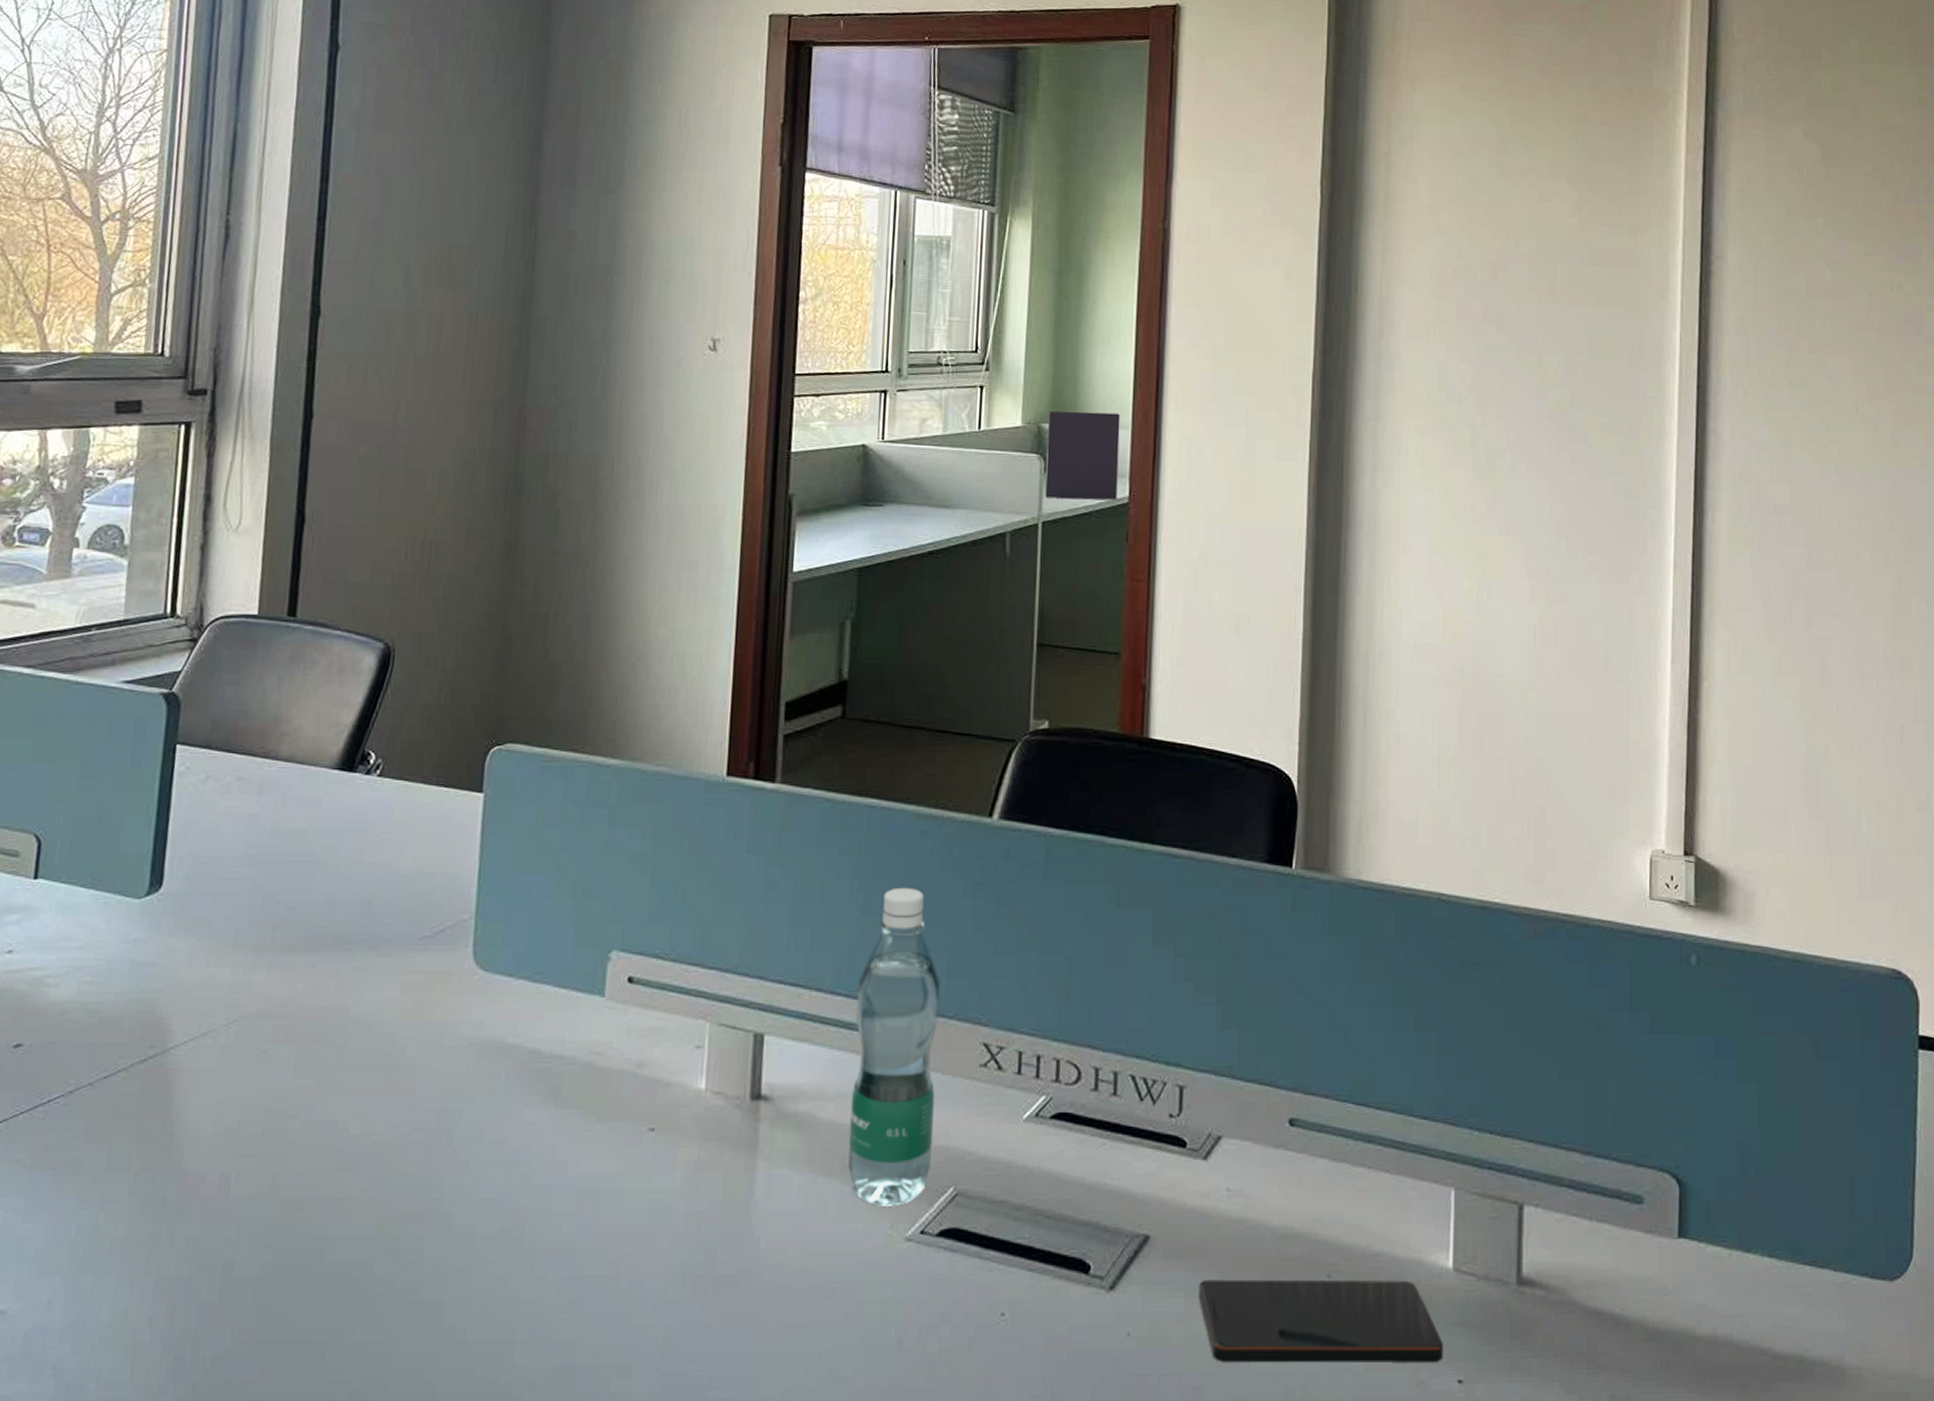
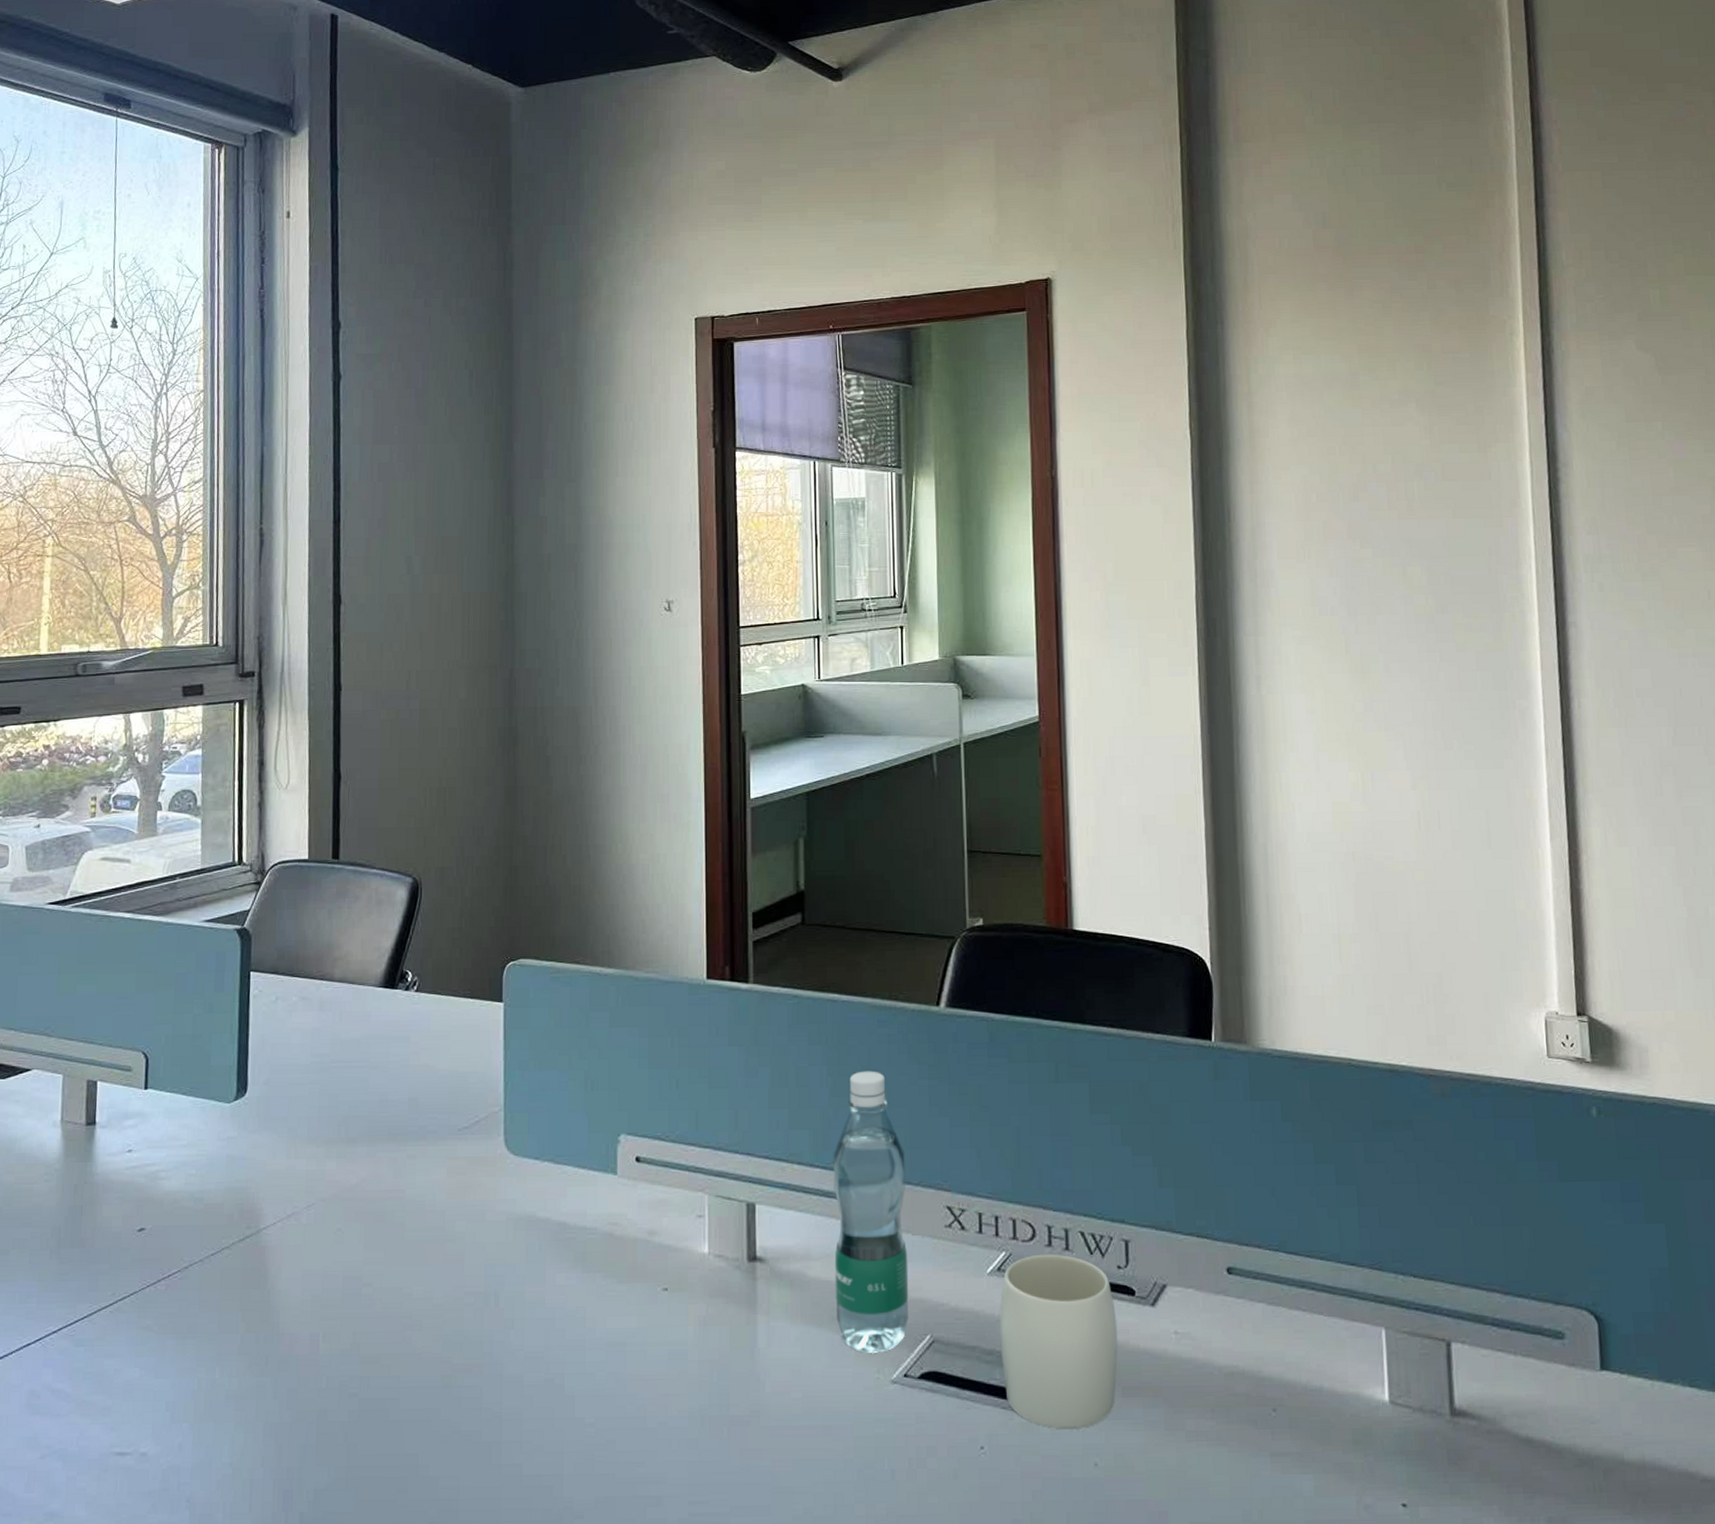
mug: none [1031,1099,1164,1295] -> present [999,1254,1118,1430]
binder: present [1045,411,1121,500] -> none [961,643,1028,722]
phone: present [1198,1279,1443,1363] -> none [1156,1413,1386,1489]

